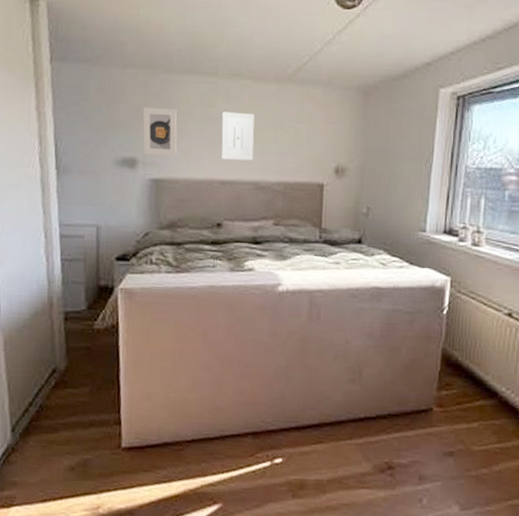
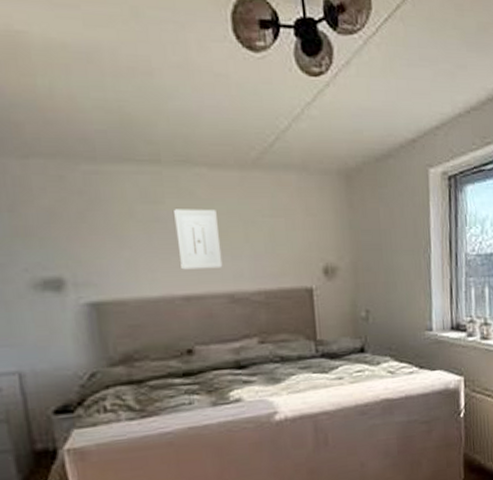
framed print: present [143,107,177,156] -> none [62,208,119,273]

